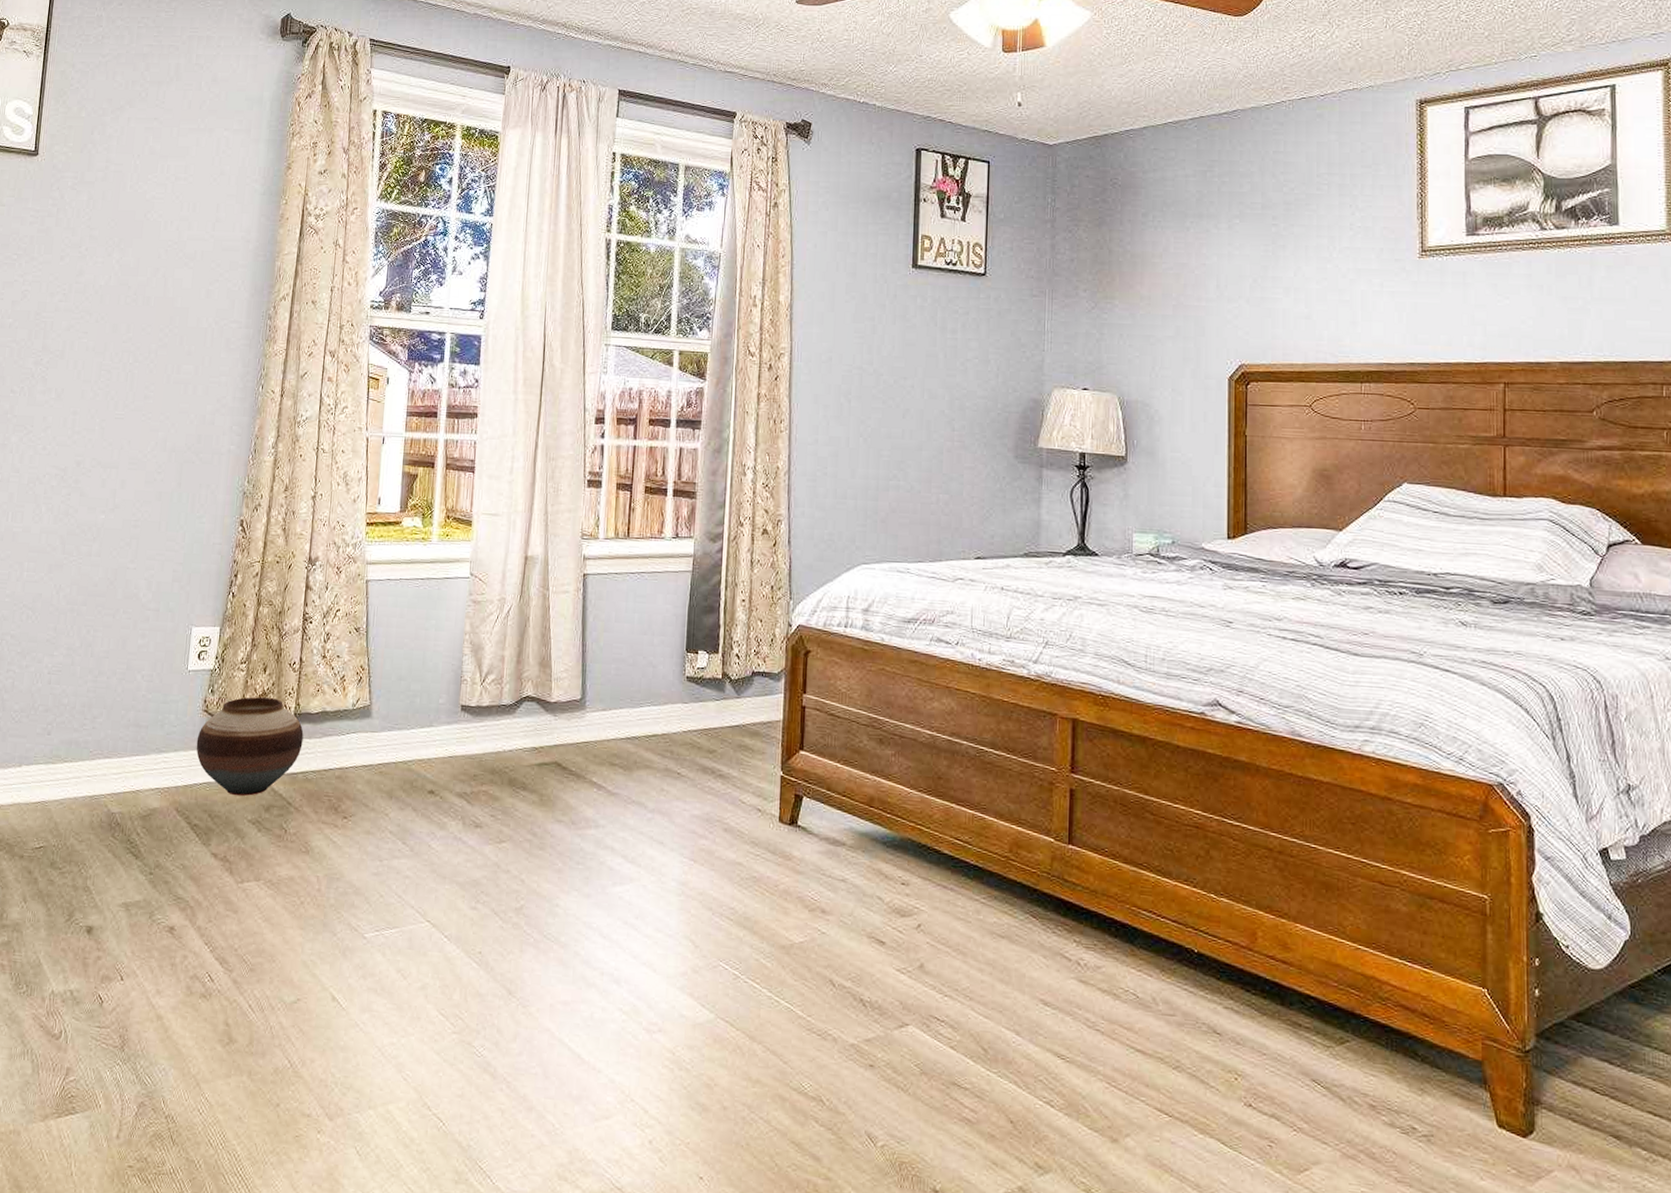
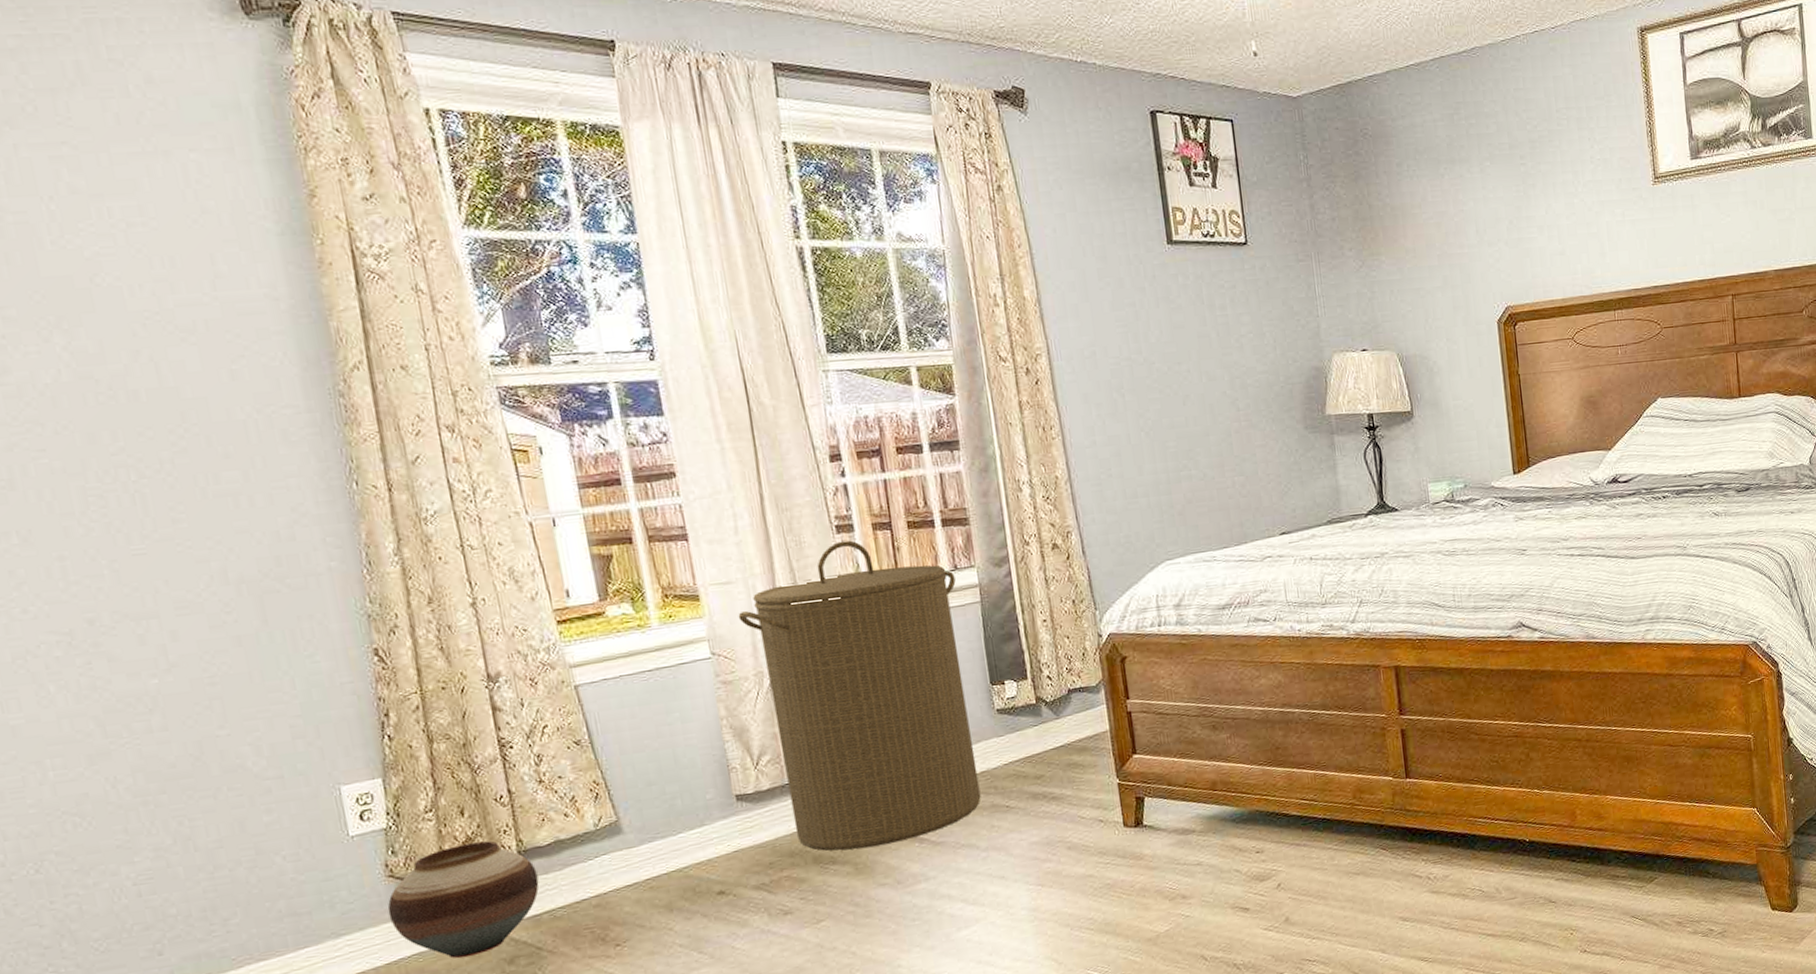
laundry hamper: none [497,494,675,784] -> present [738,540,981,851]

